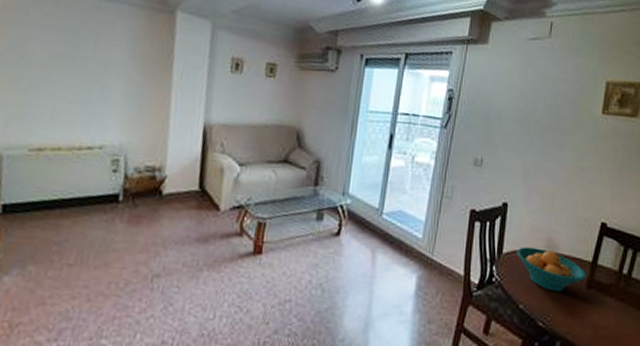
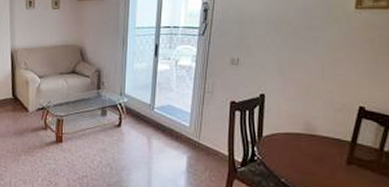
fruit bowl: present [516,246,587,292] -> none [275,130,347,168]

